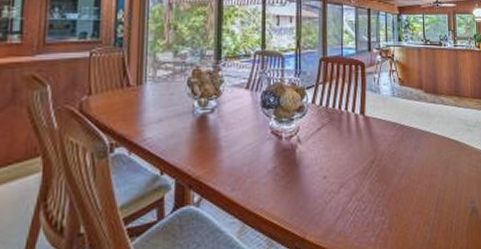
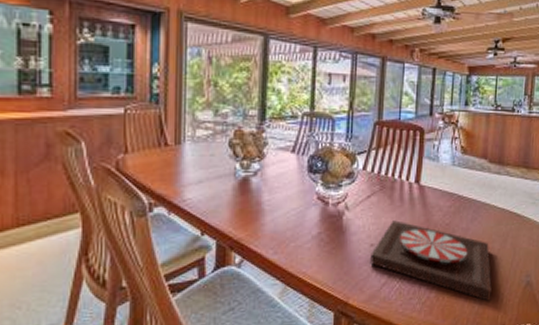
plate: none [324,151,441,231] -> present [370,220,492,302]

